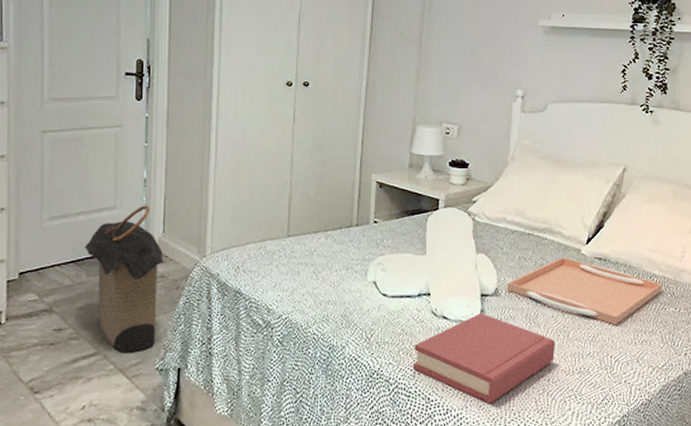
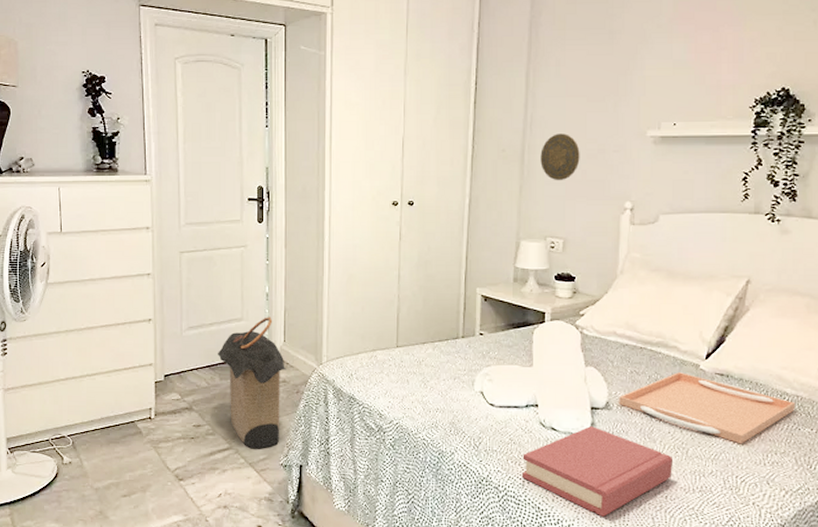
decorative plate: none [438,18,476,67] -> present [540,134,580,181]

